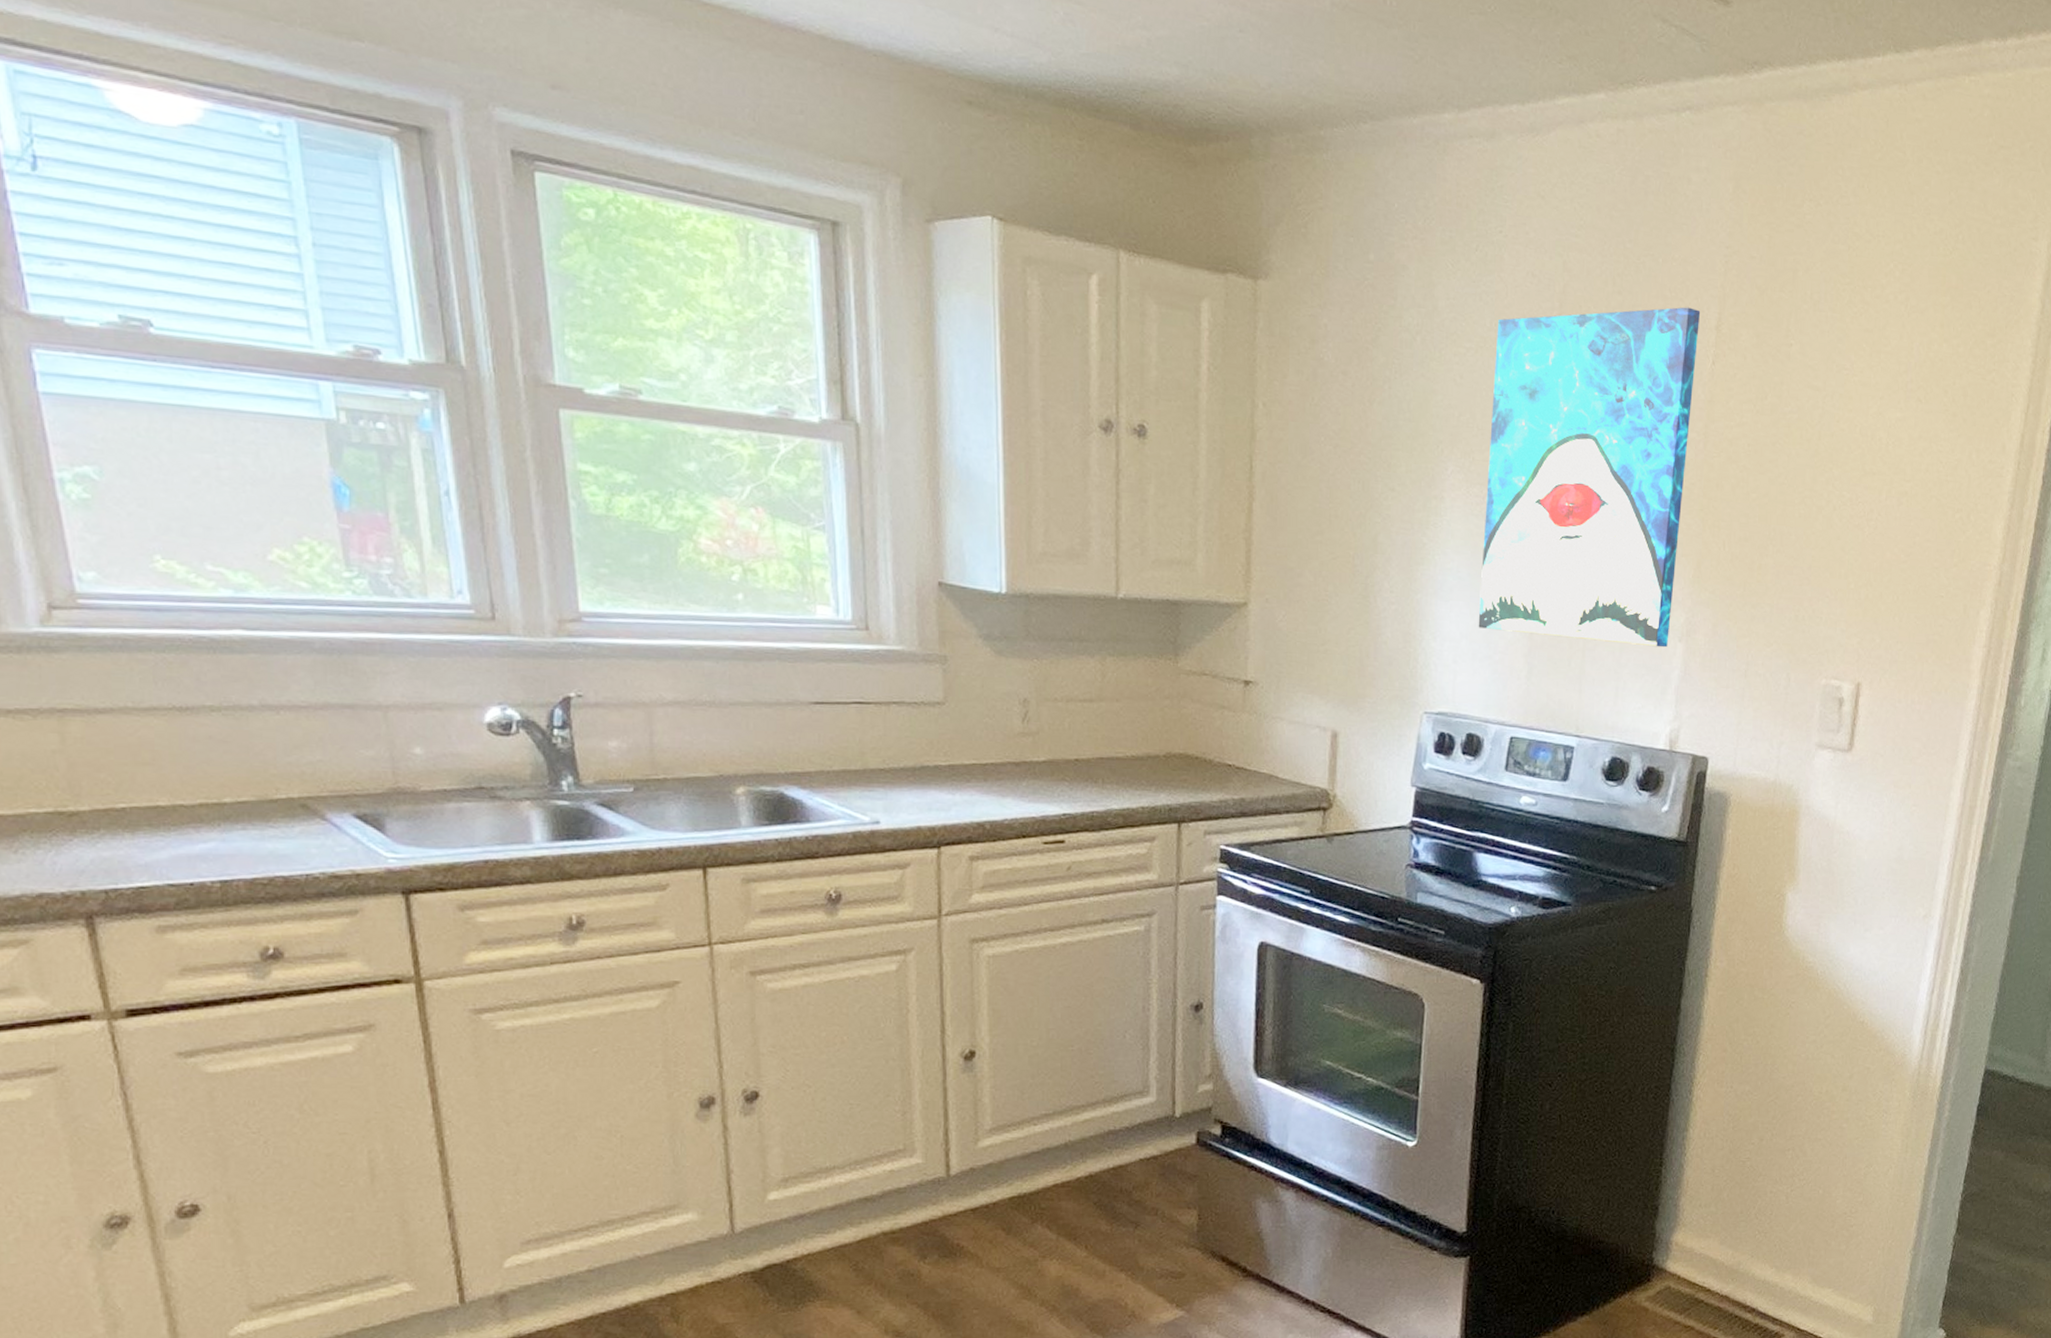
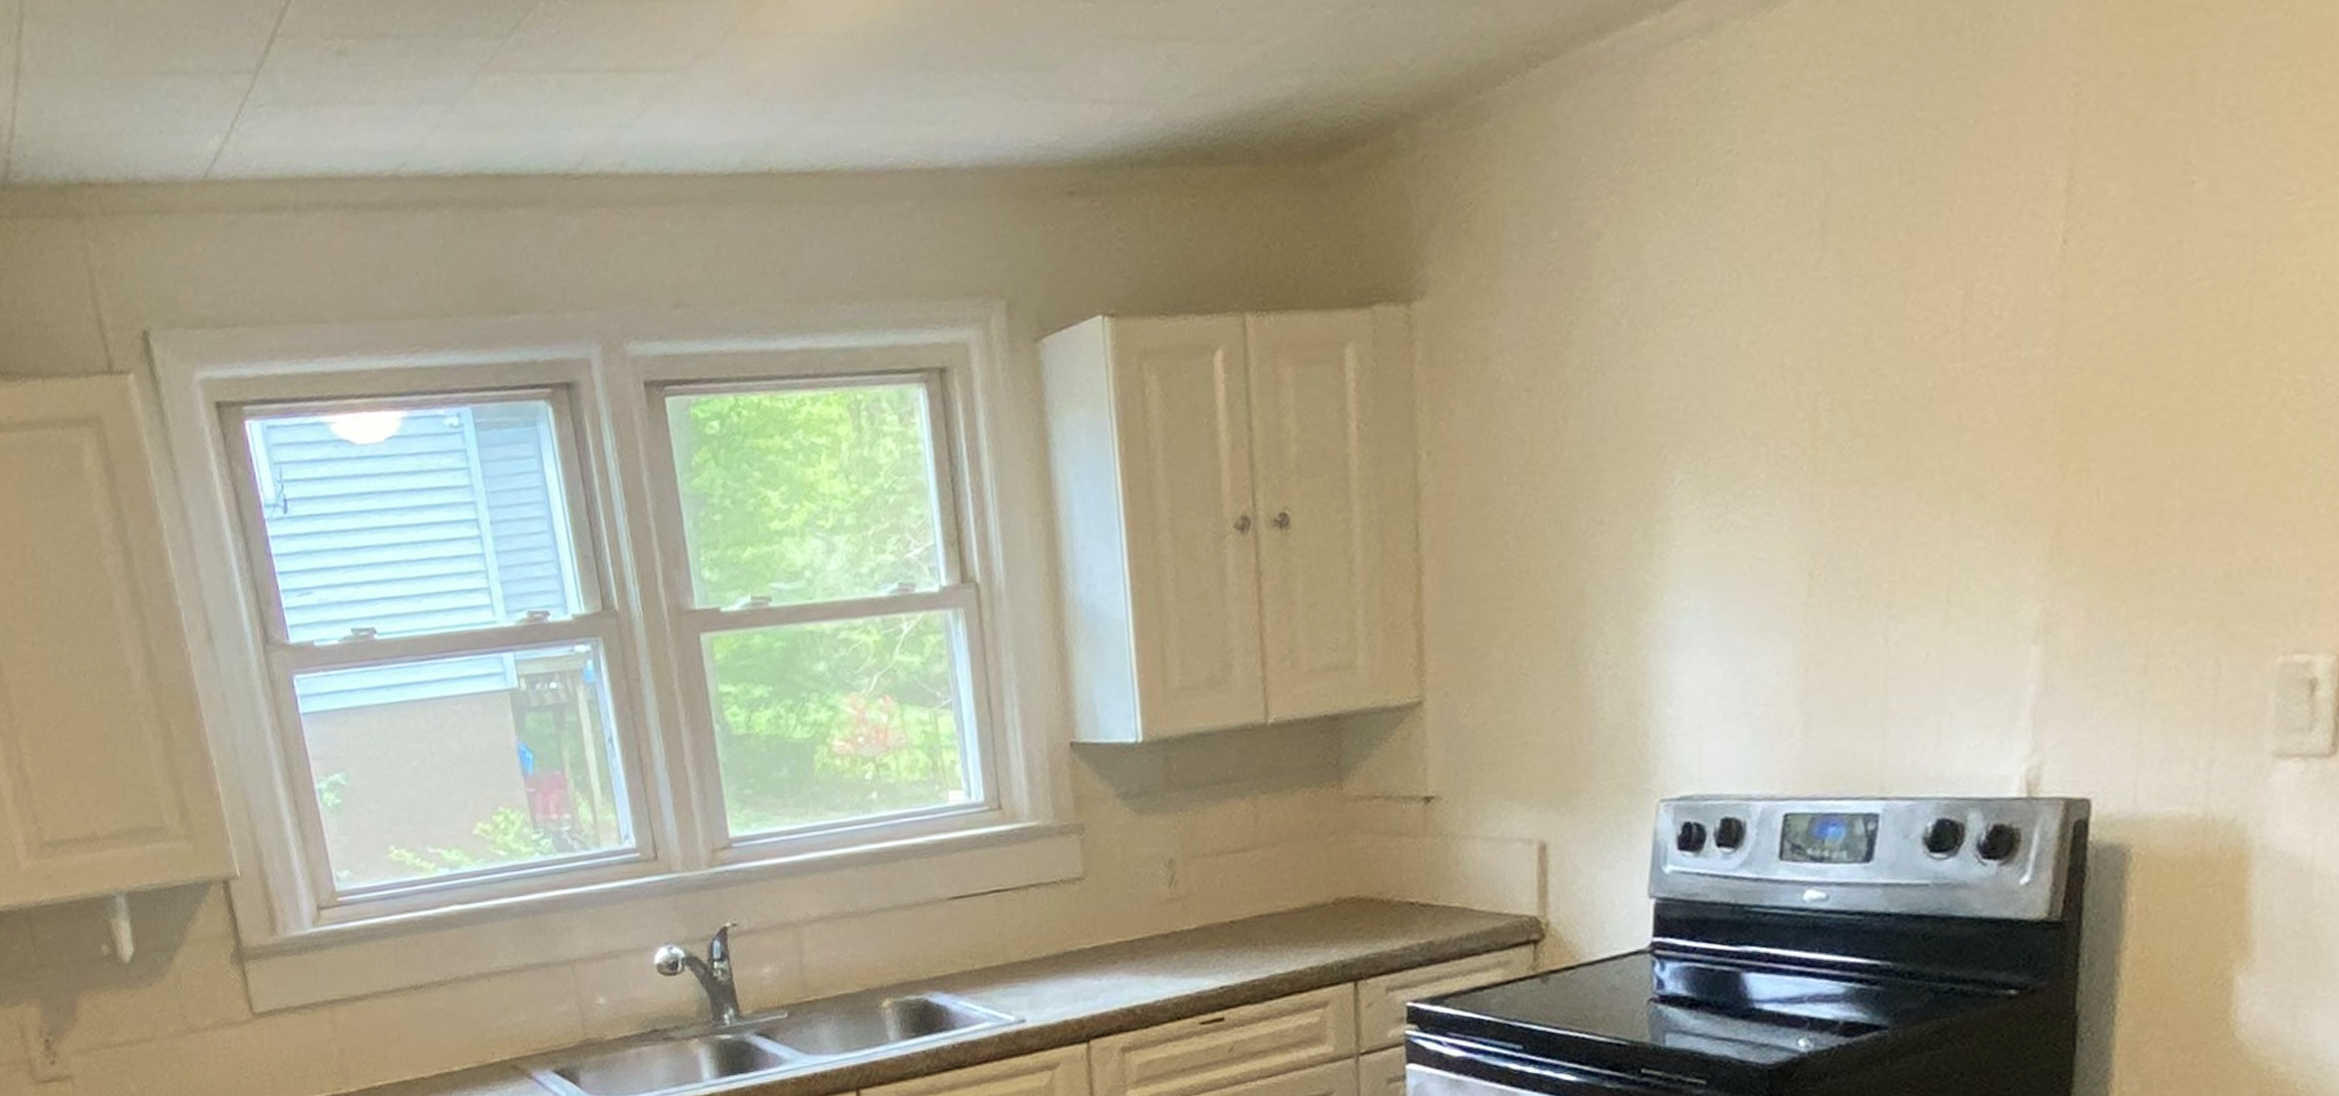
wall art: present [1478,307,1701,648] -> none [1728,173,2040,678]

